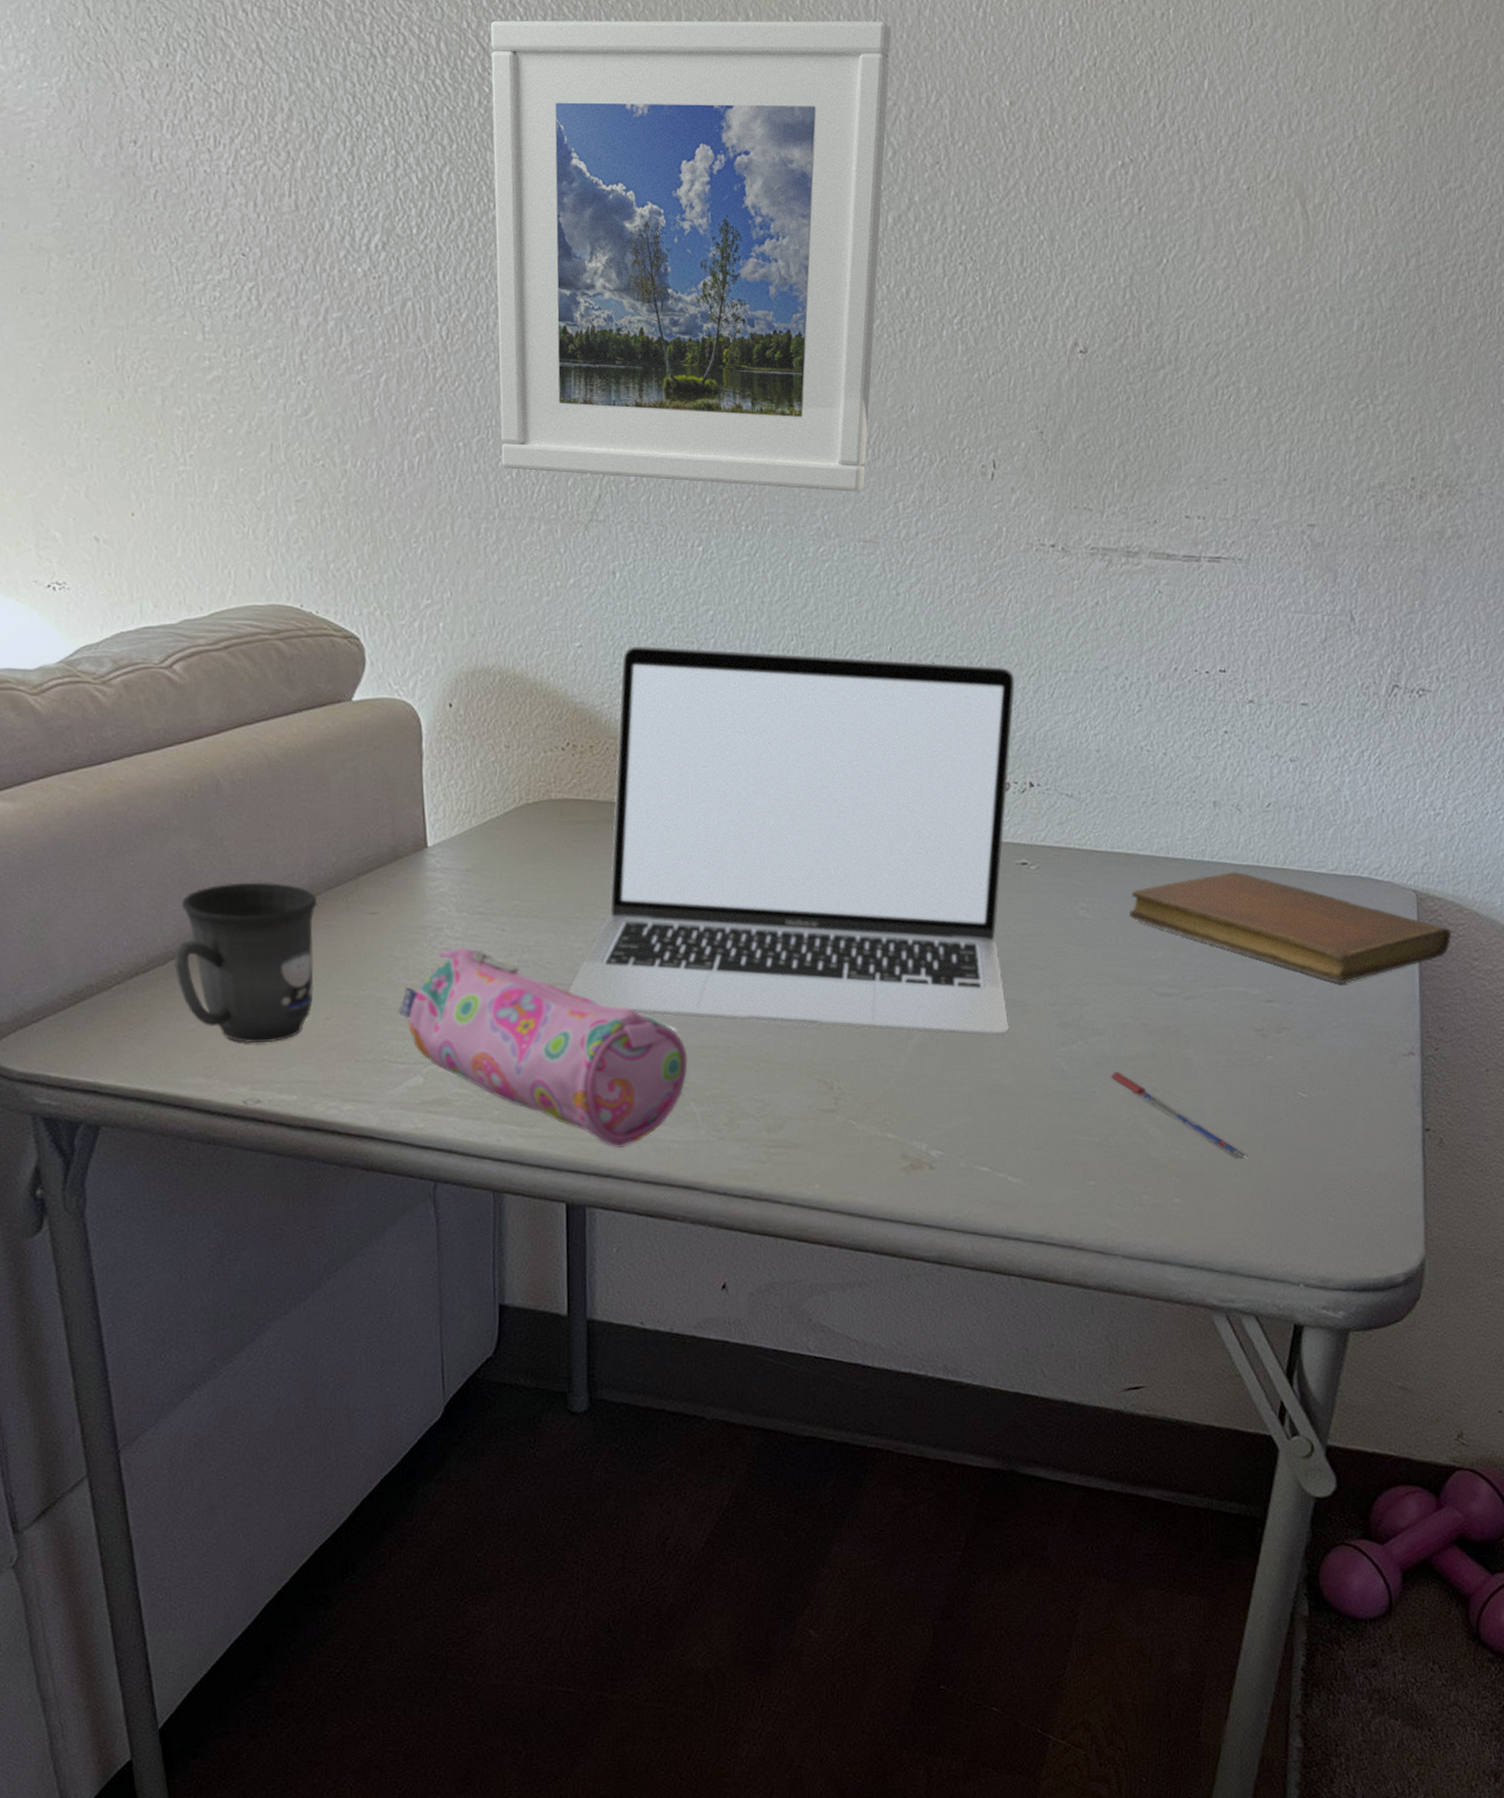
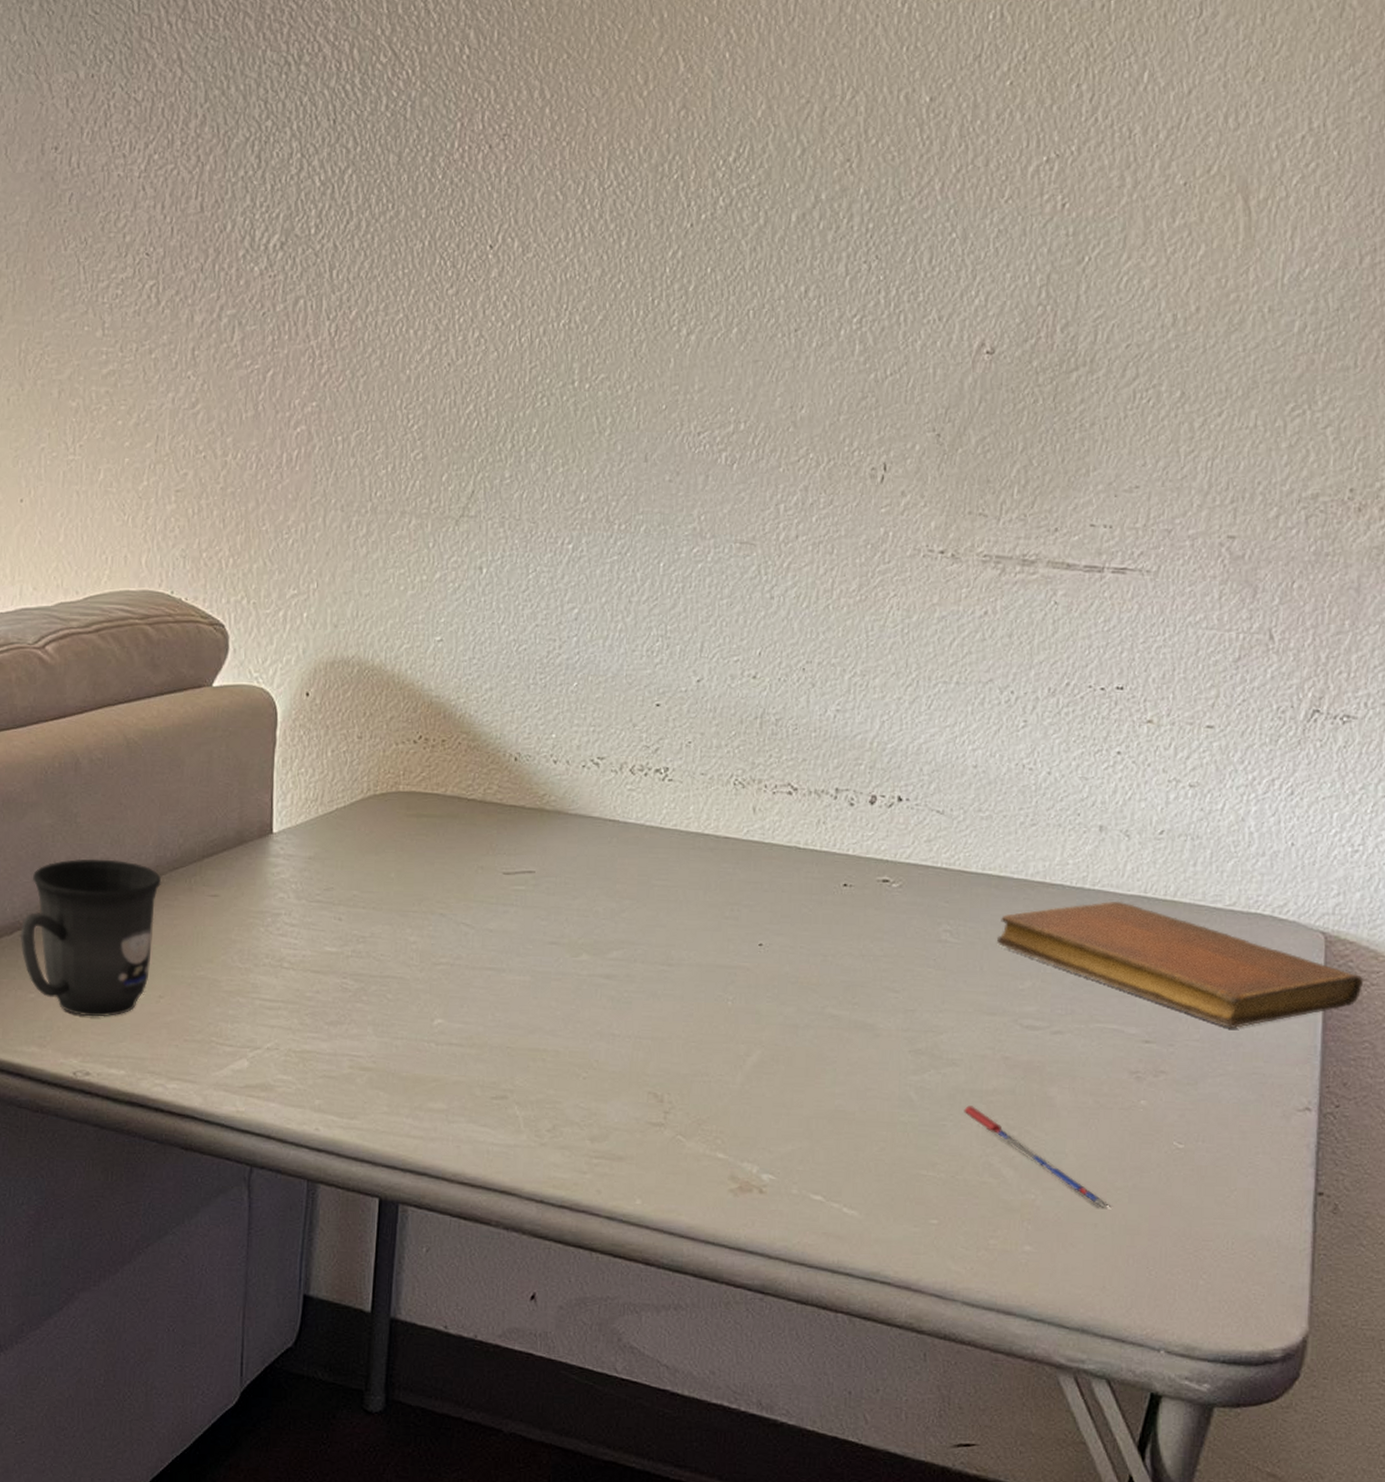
pencil case: present [399,947,688,1148] -> none [231,934,515,1146]
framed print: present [490,20,892,492] -> none [378,19,810,493]
laptop: present [567,645,1015,1037] -> none [398,641,891,1060]

